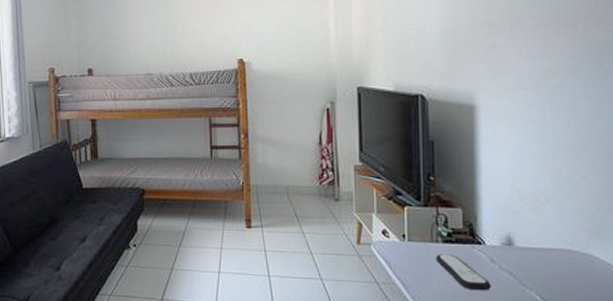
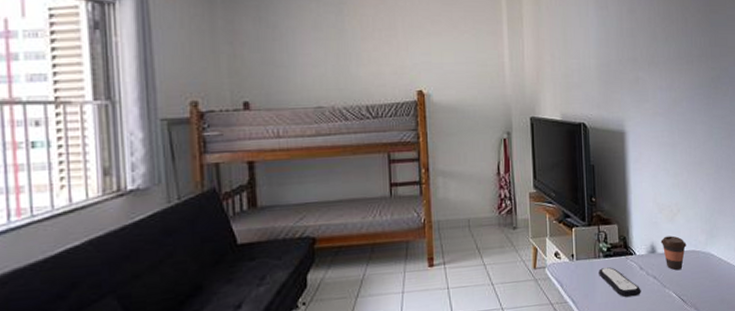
coffee cup: none [520,228,558,270] -> present [660,235,687,271]

